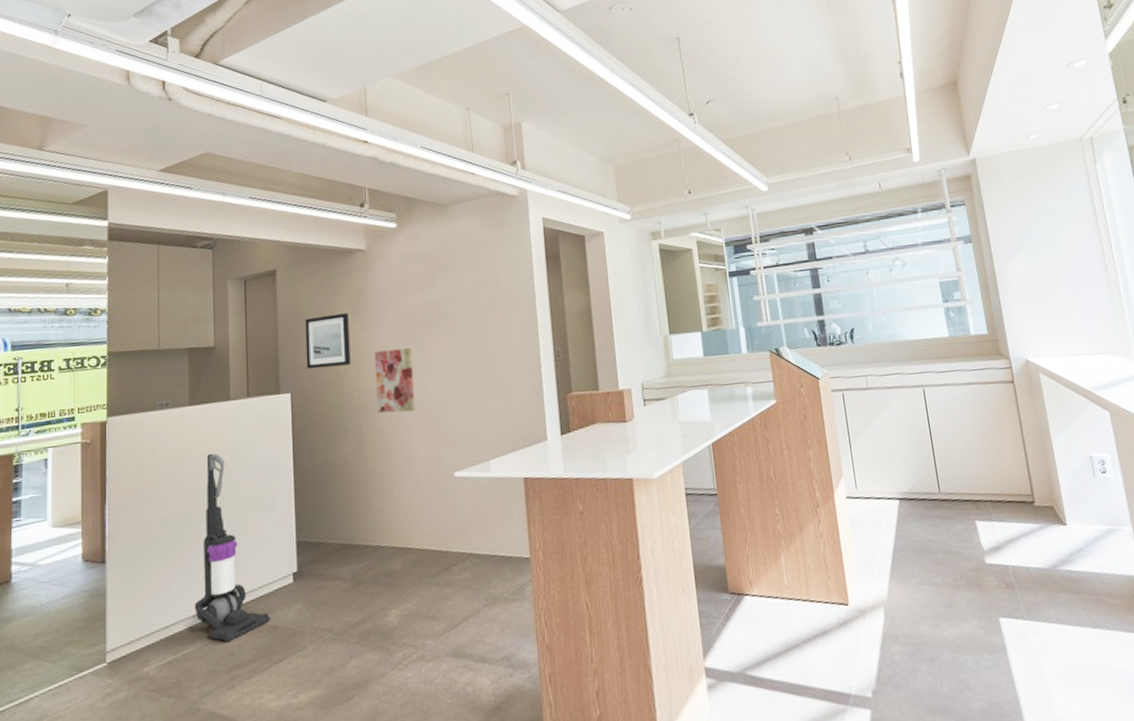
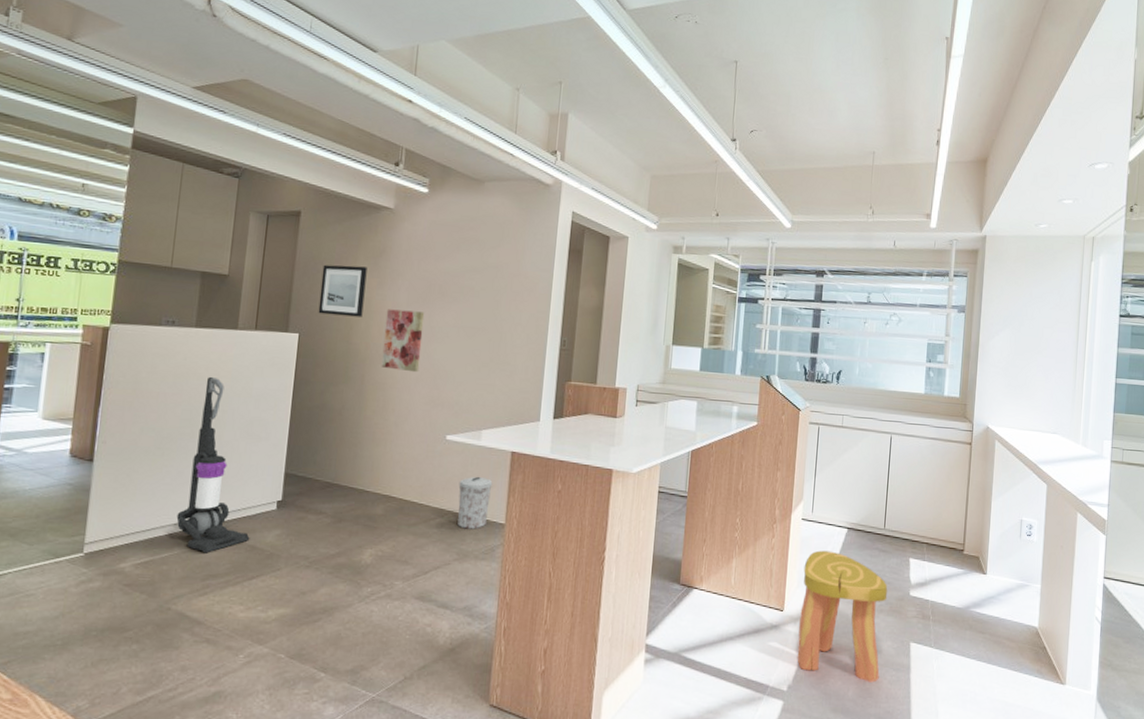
trash can: none [475,510,511,571] -> present [457,476,493,530]
stool: none [860,527,973,672] -> present [797,550,888,683]

